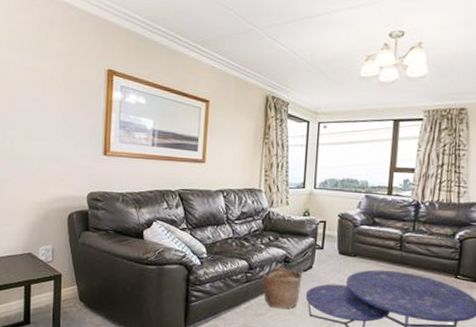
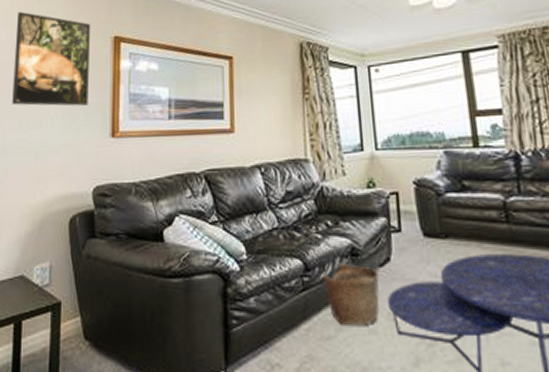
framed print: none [17,34,88,126] -> present [12,11,91,106]

